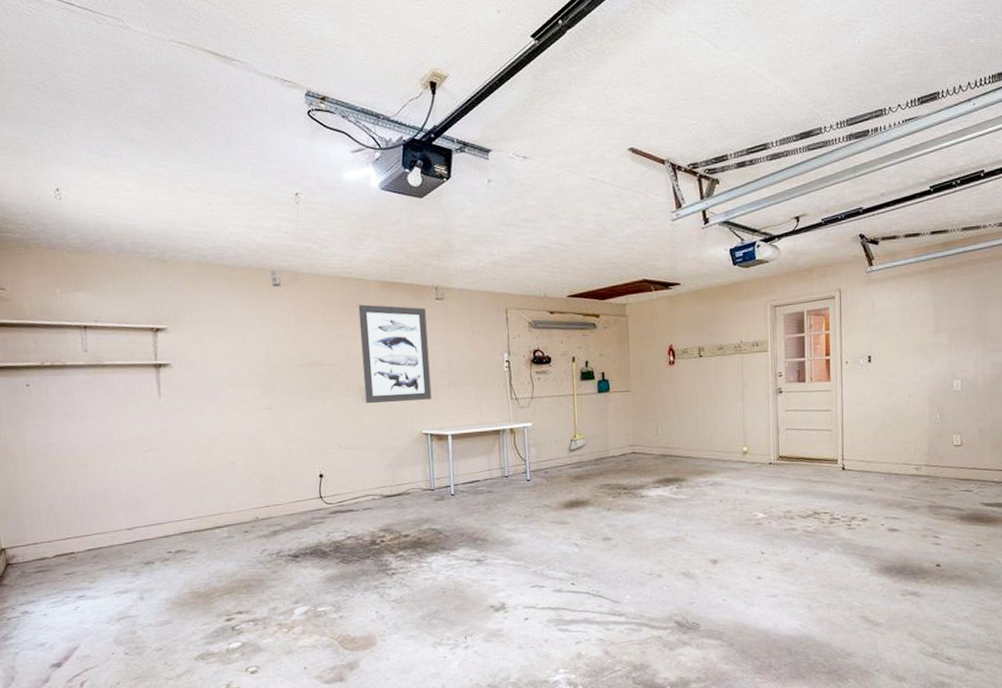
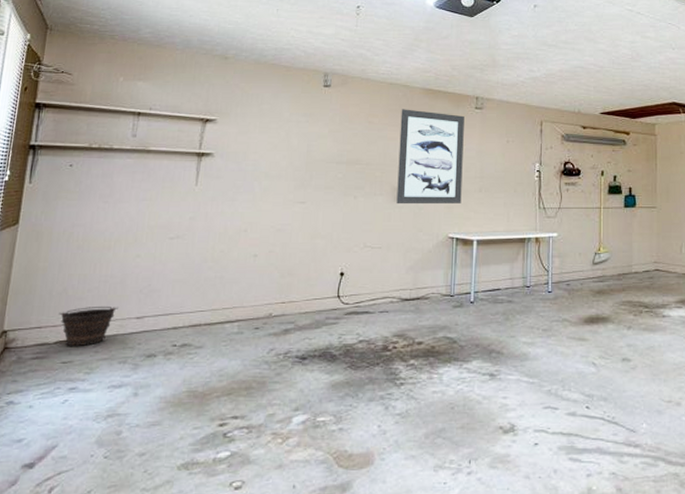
bucket: none [51,519,108,560] -> present [59,305,118,347]

